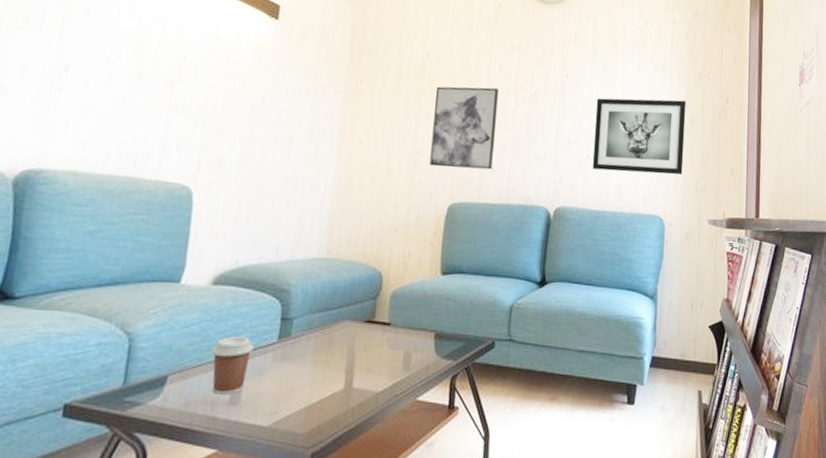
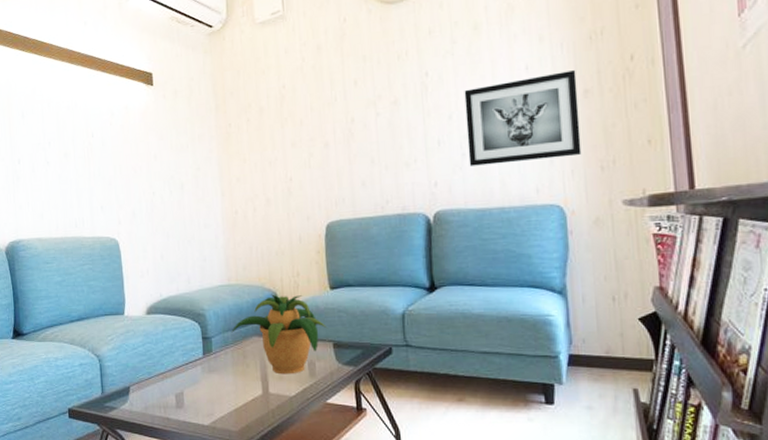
coffee cup: present [210,337,255,394] -> none [155,355,187,400]
potted plant: none [320,274,431,367] -> present [231,294,327,375]
wall art: present [429,86,498,170] -> none [296,104,363,190]

